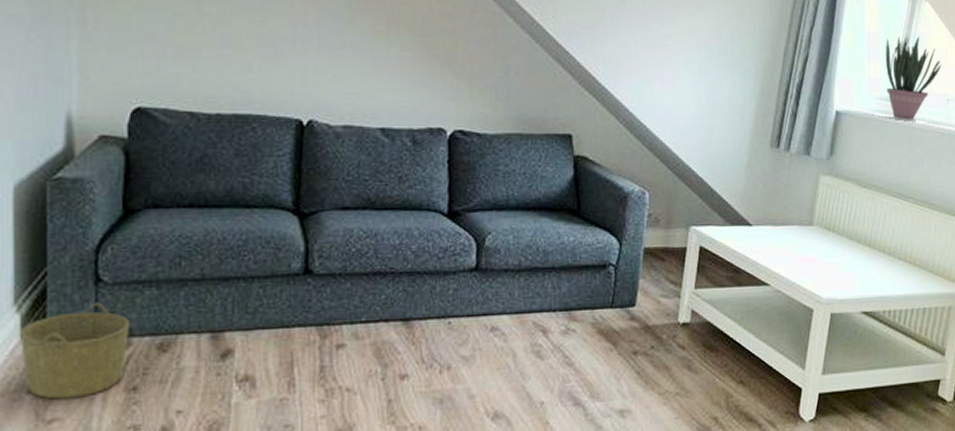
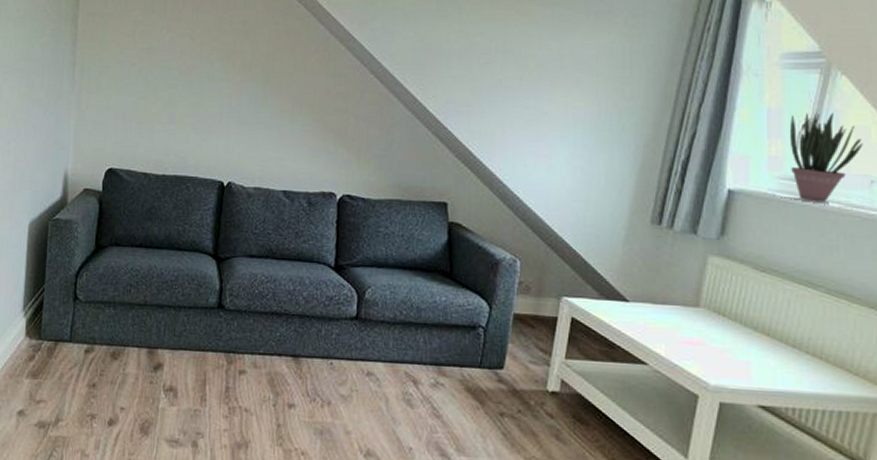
basket: present [18,302,131,400] -> none [24,315,95,387]

